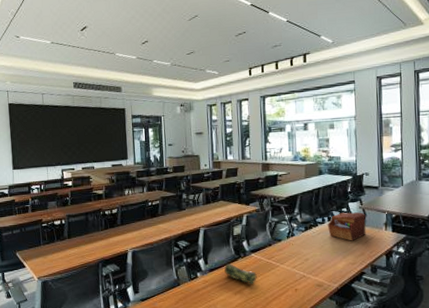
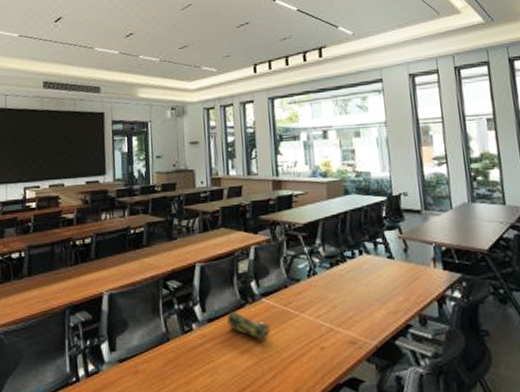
sewing box: present [327,212,366,241] -> none [358,243,410,282]

